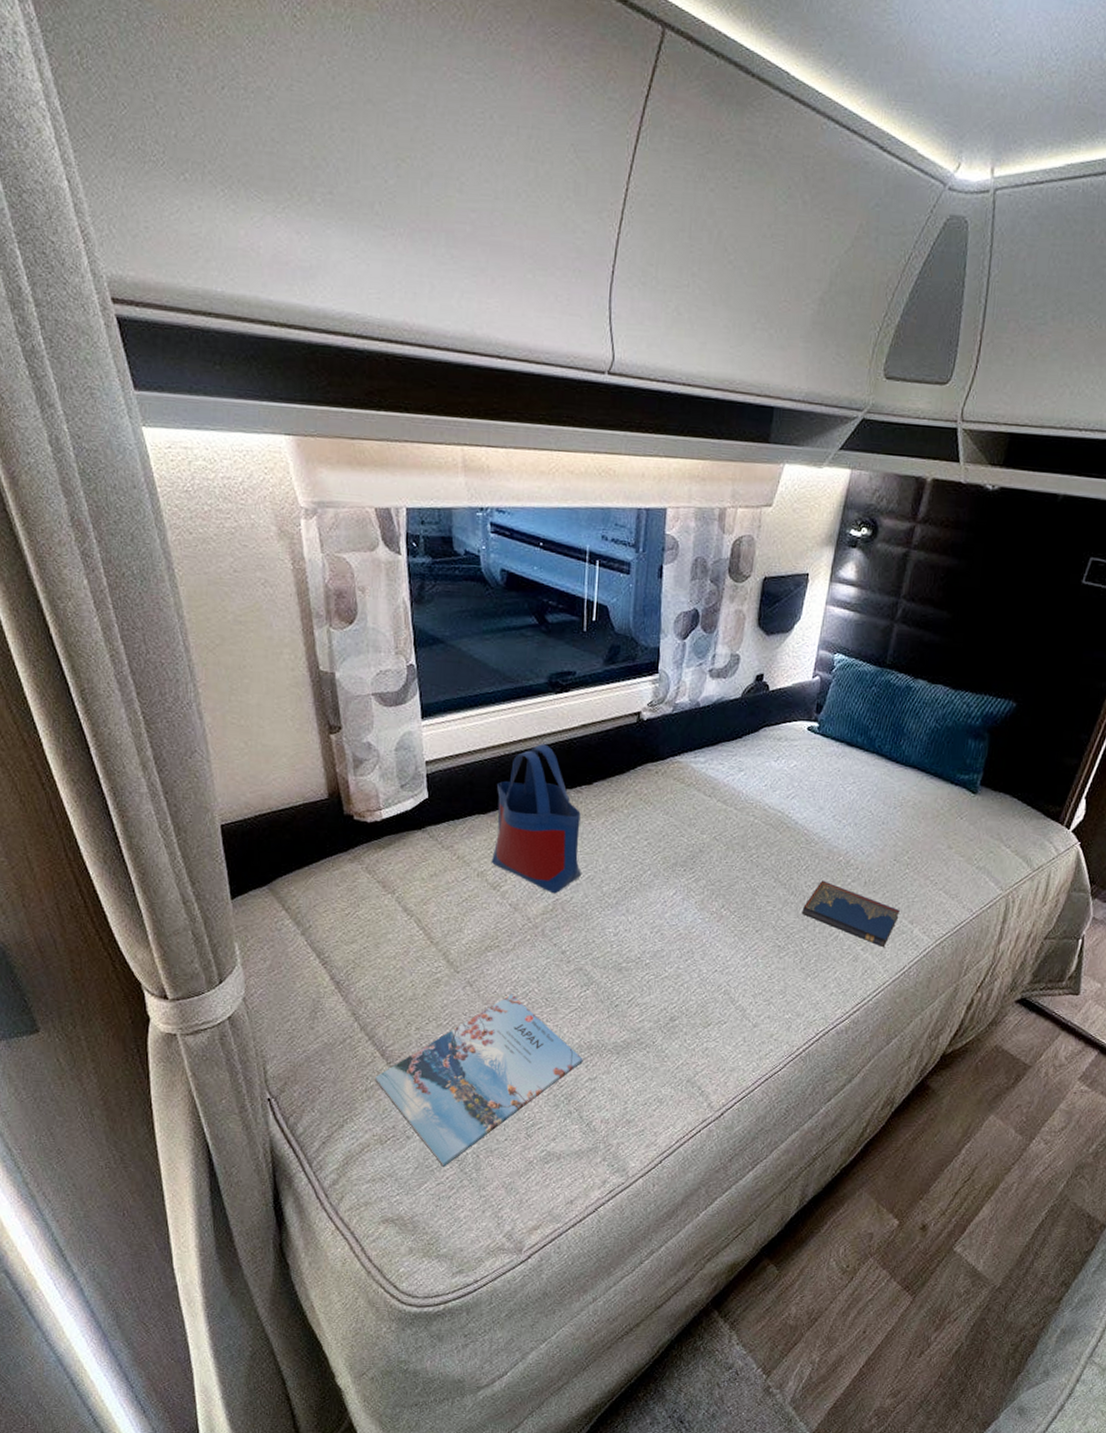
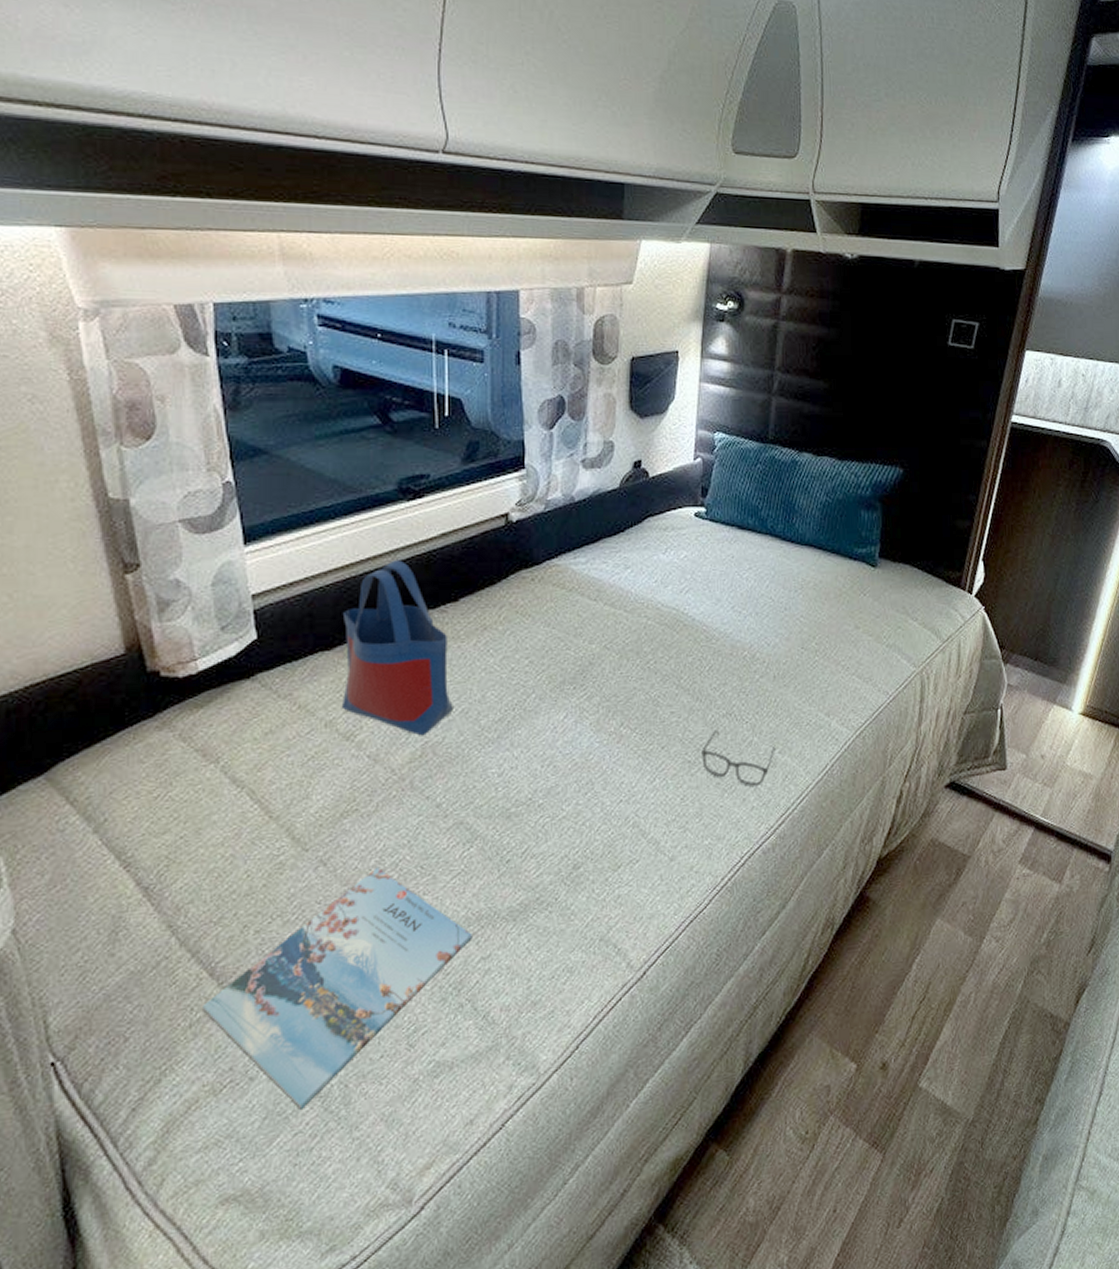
eyeglasses: none [790,922,859,976] -> present [701,729,776,786]
hardcover book: present [801,880,900,947] -> none [710,680,814,746]

